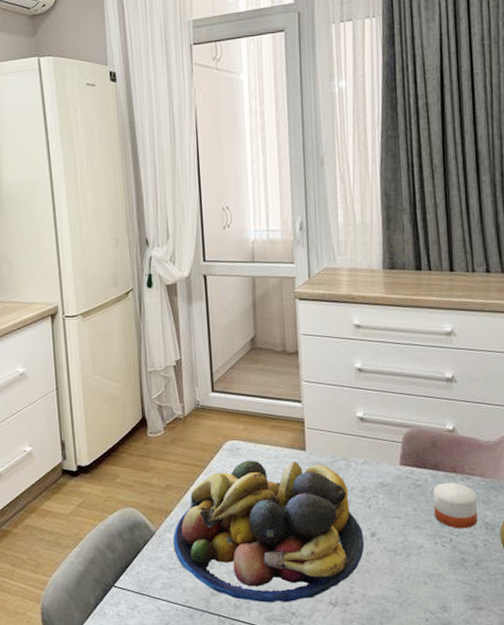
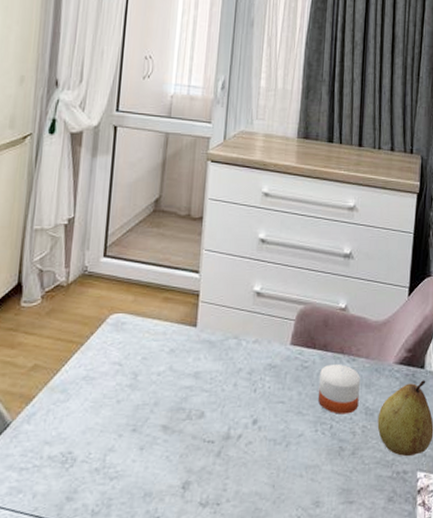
fruit bowl: present [173,460,365,603] -> none [30,336,245,507]

